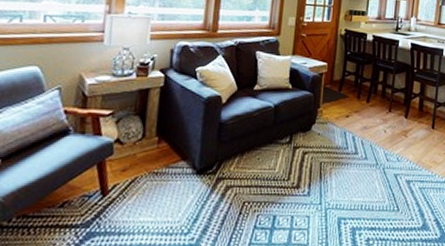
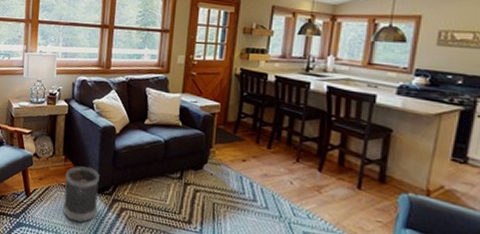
wastebasket: none [153,146,202,214] -> present [63,166,100,223]

